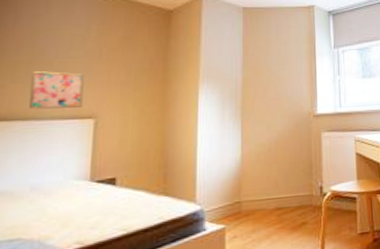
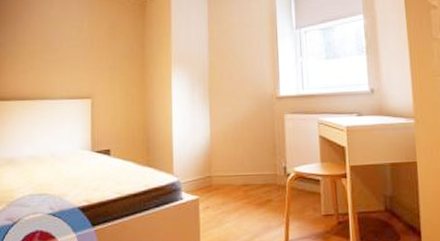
wall art: present [29,71,84,109] -> none [44,59,82,91]

